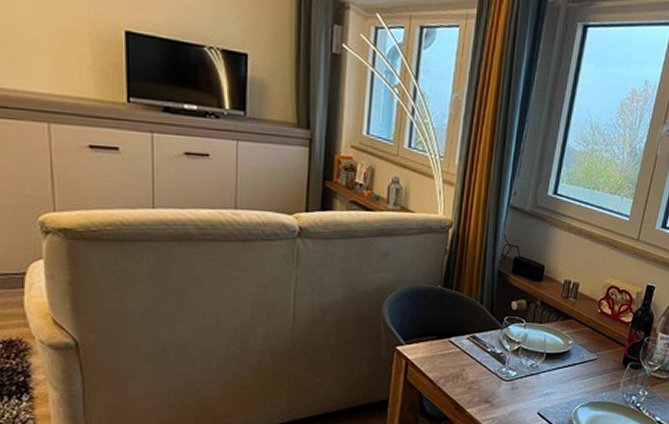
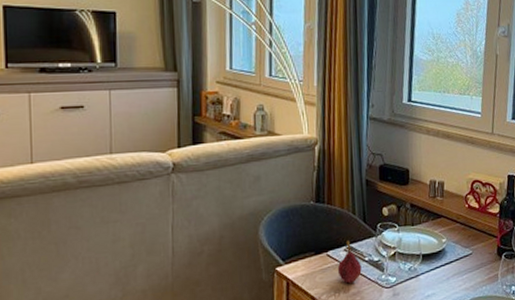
fruit: none [458,329,483,372] -> present [337,240,362,284]

